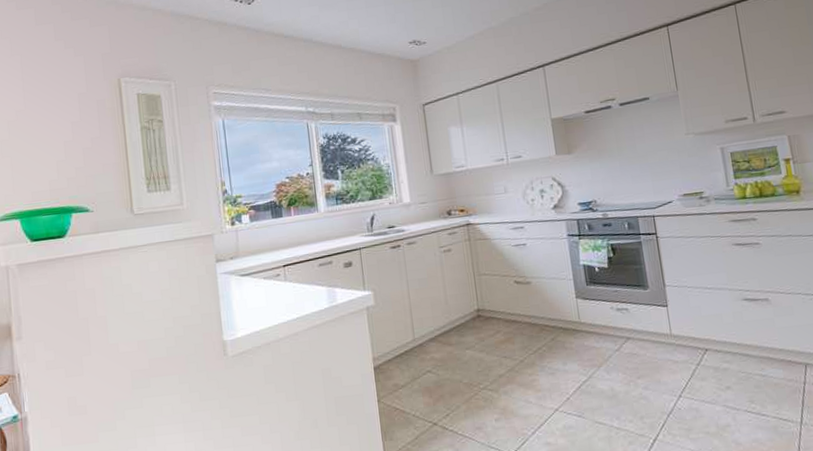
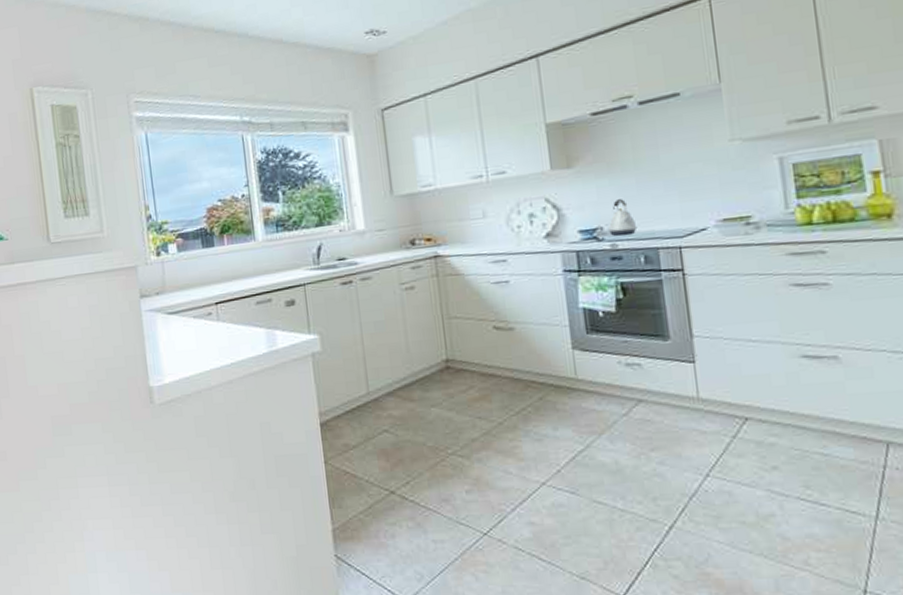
kettle: none [600,178,621,208] -> present [609,199,636,237]

